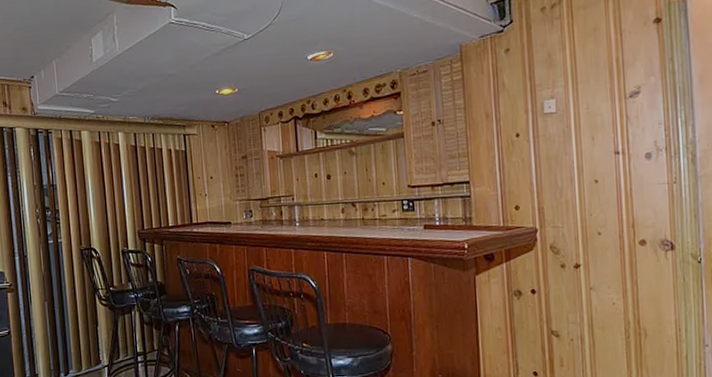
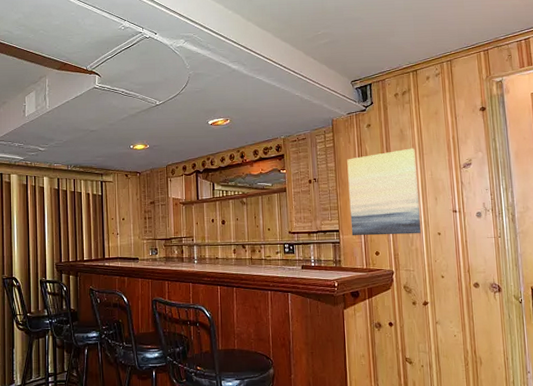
wall art: none [479,76,573,188] -> present [347,148,421,236]

